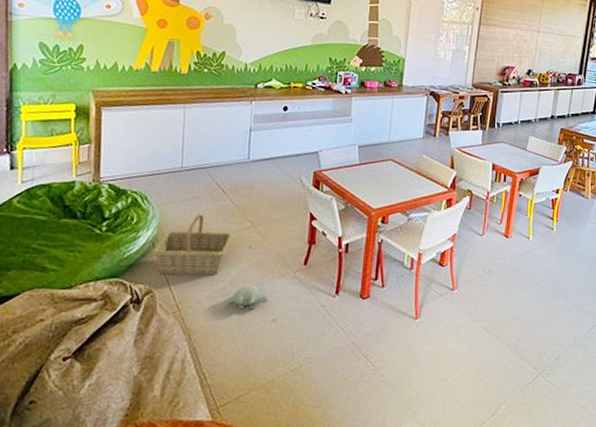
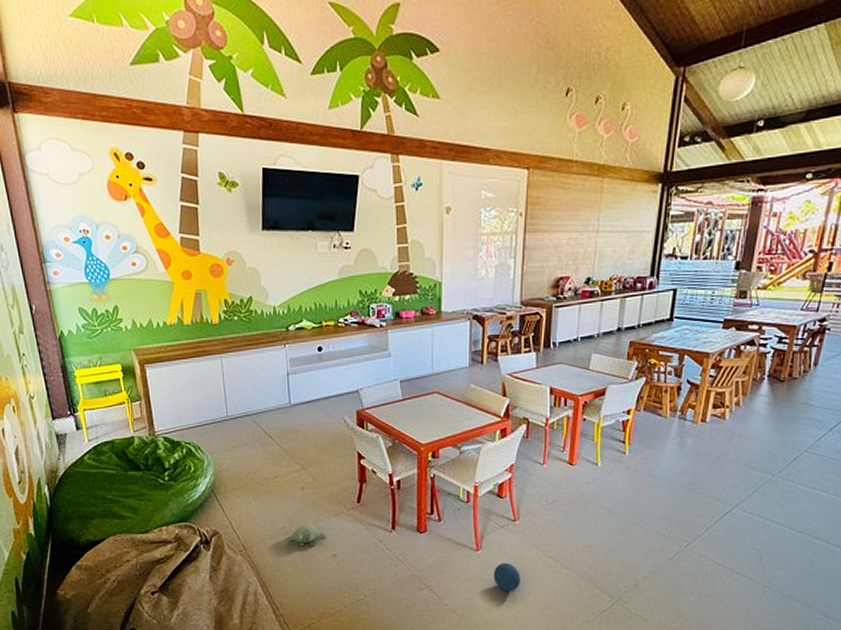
basket: present [153,214,232,276] -> none [213,460,284,518]
ball: none [429,332,455,362] -> present [493,562,521,591]

